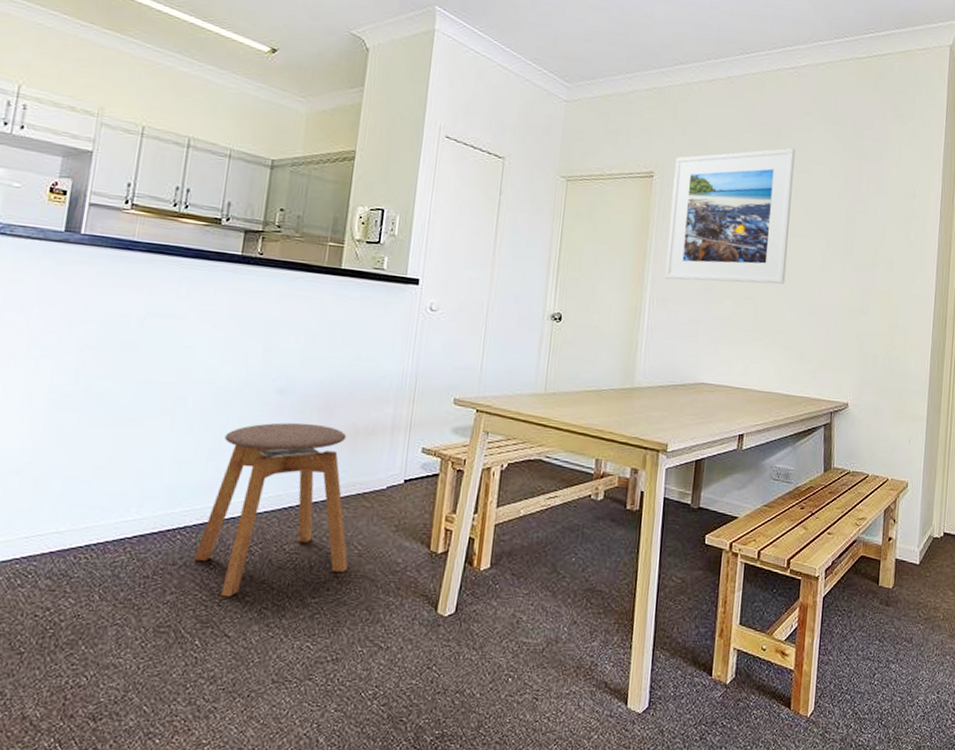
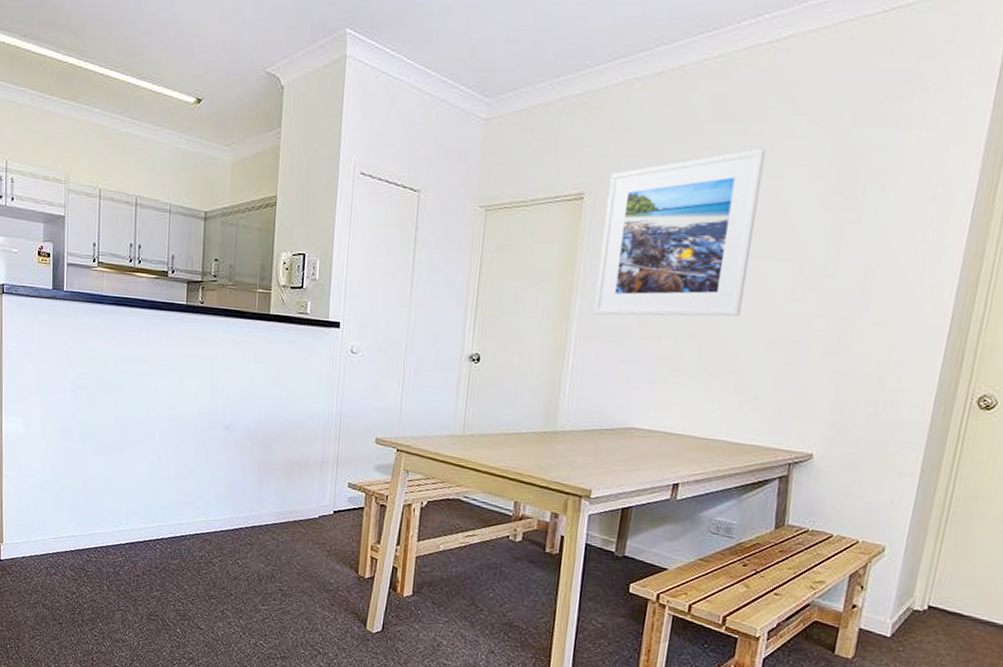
stool: present [194,422,348,597] -> none [170,455,289,598]

